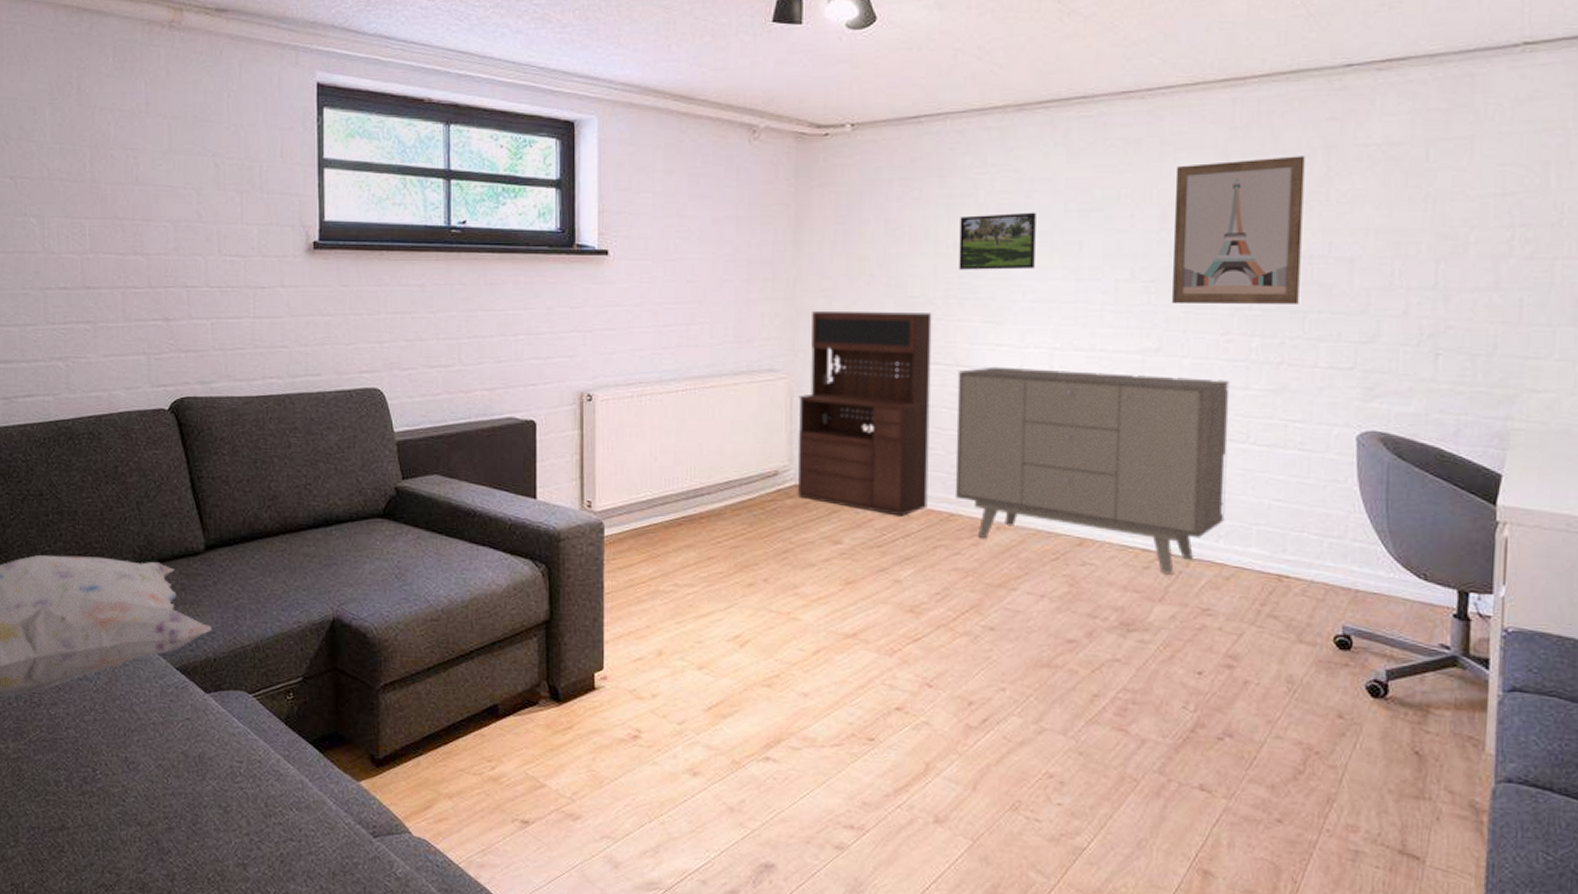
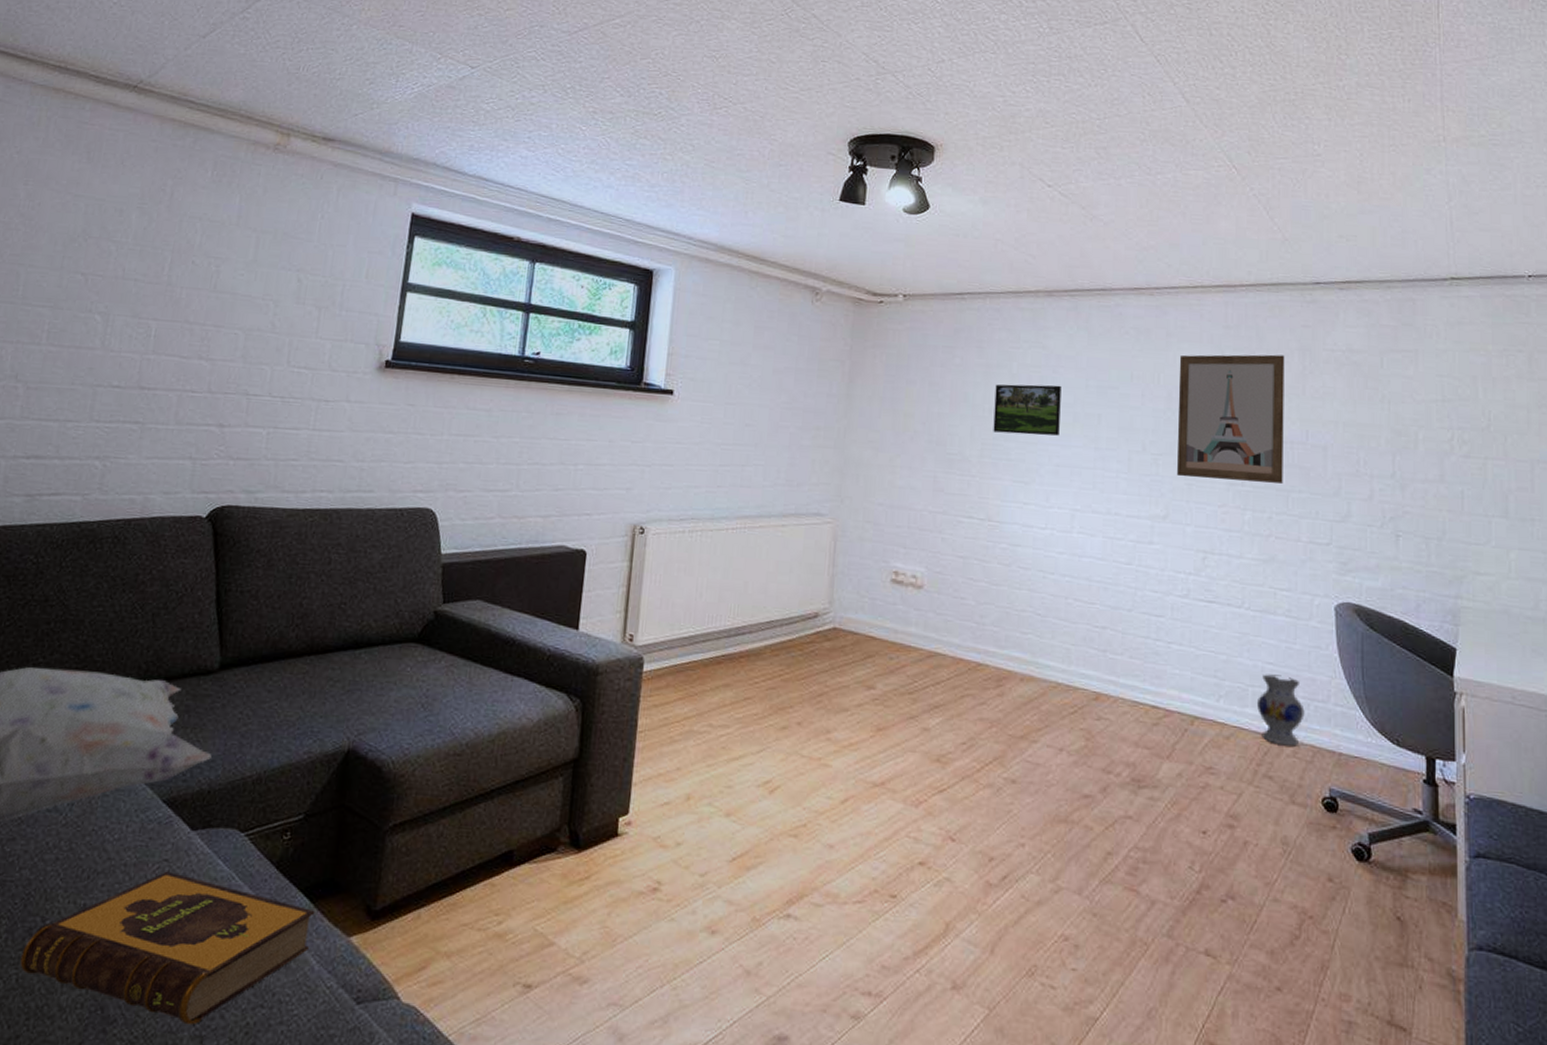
hardback book: none [81,728,325,855] -> present [20,871,315,1025]
shelving unit: present [797,310,932,517] -> none [836,461,968,664]
sideboard: present [954,366,1230,575] -> none [982,523,1227,732]
vase: none [1261,511,1317,585] -> present [1256,674,1305,746]

